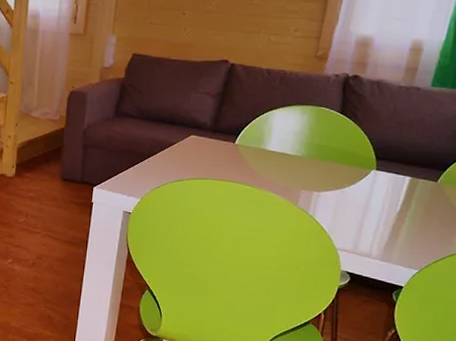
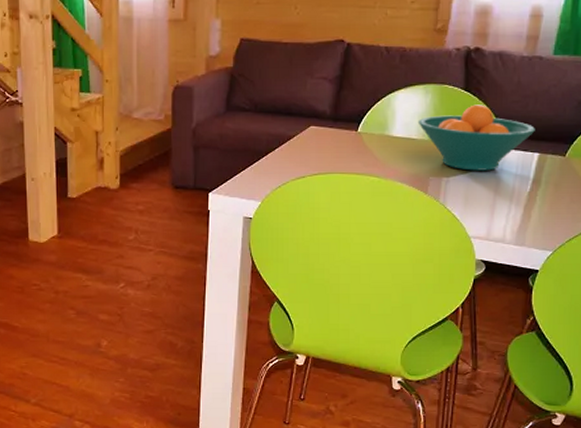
fruit bowl: none [293,127,408,189] -> present [417,104,535,171]

